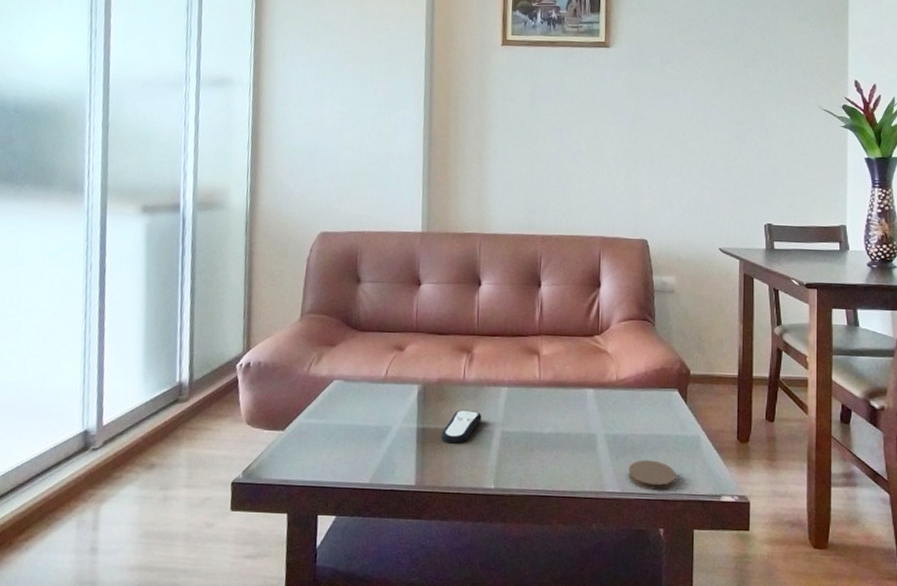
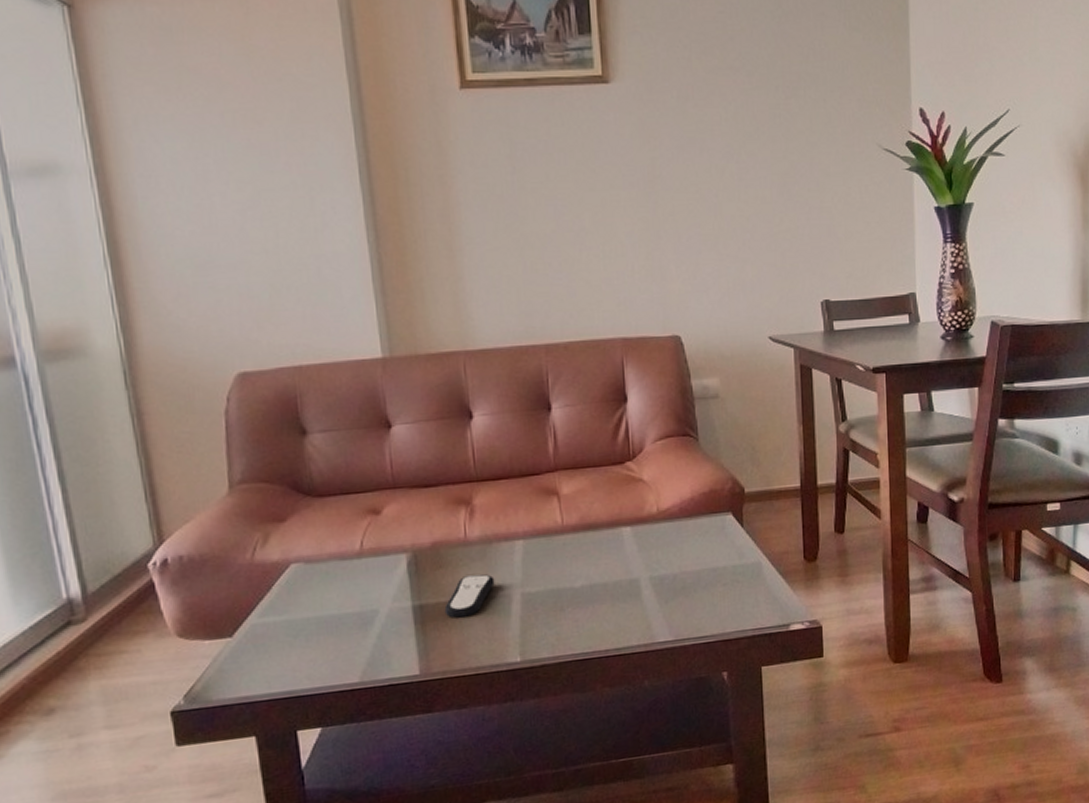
coaster: present [628,459,676,490] -> none [681,597,737,632]

